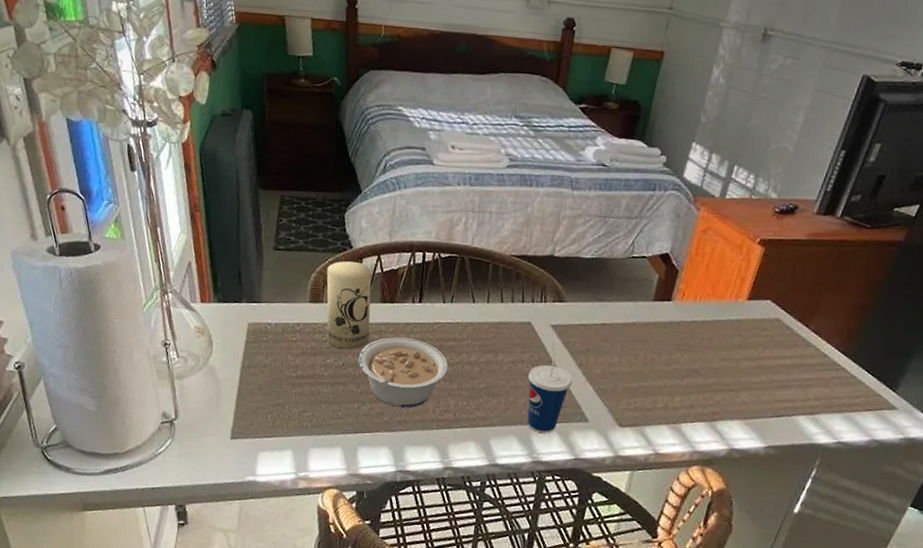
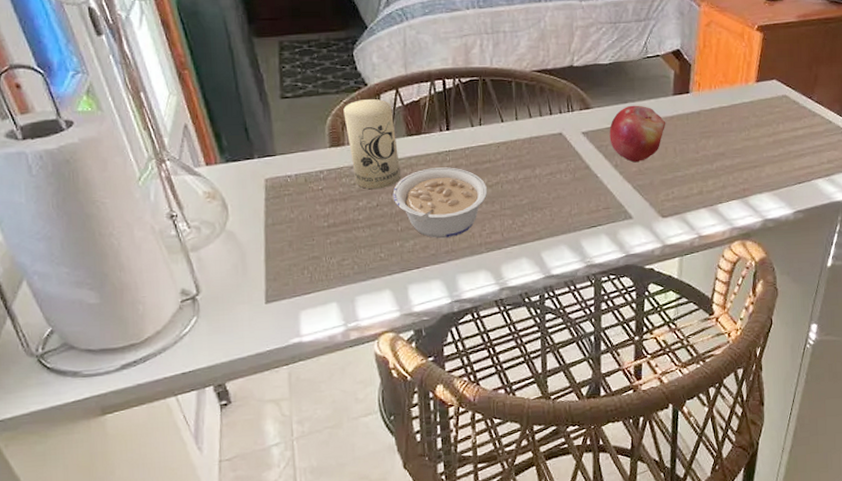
cup: present [527,341,573,433] -> none [568,147,612,237]
fruit: none [578,304,641,365] -> present [609,105,666,163]

